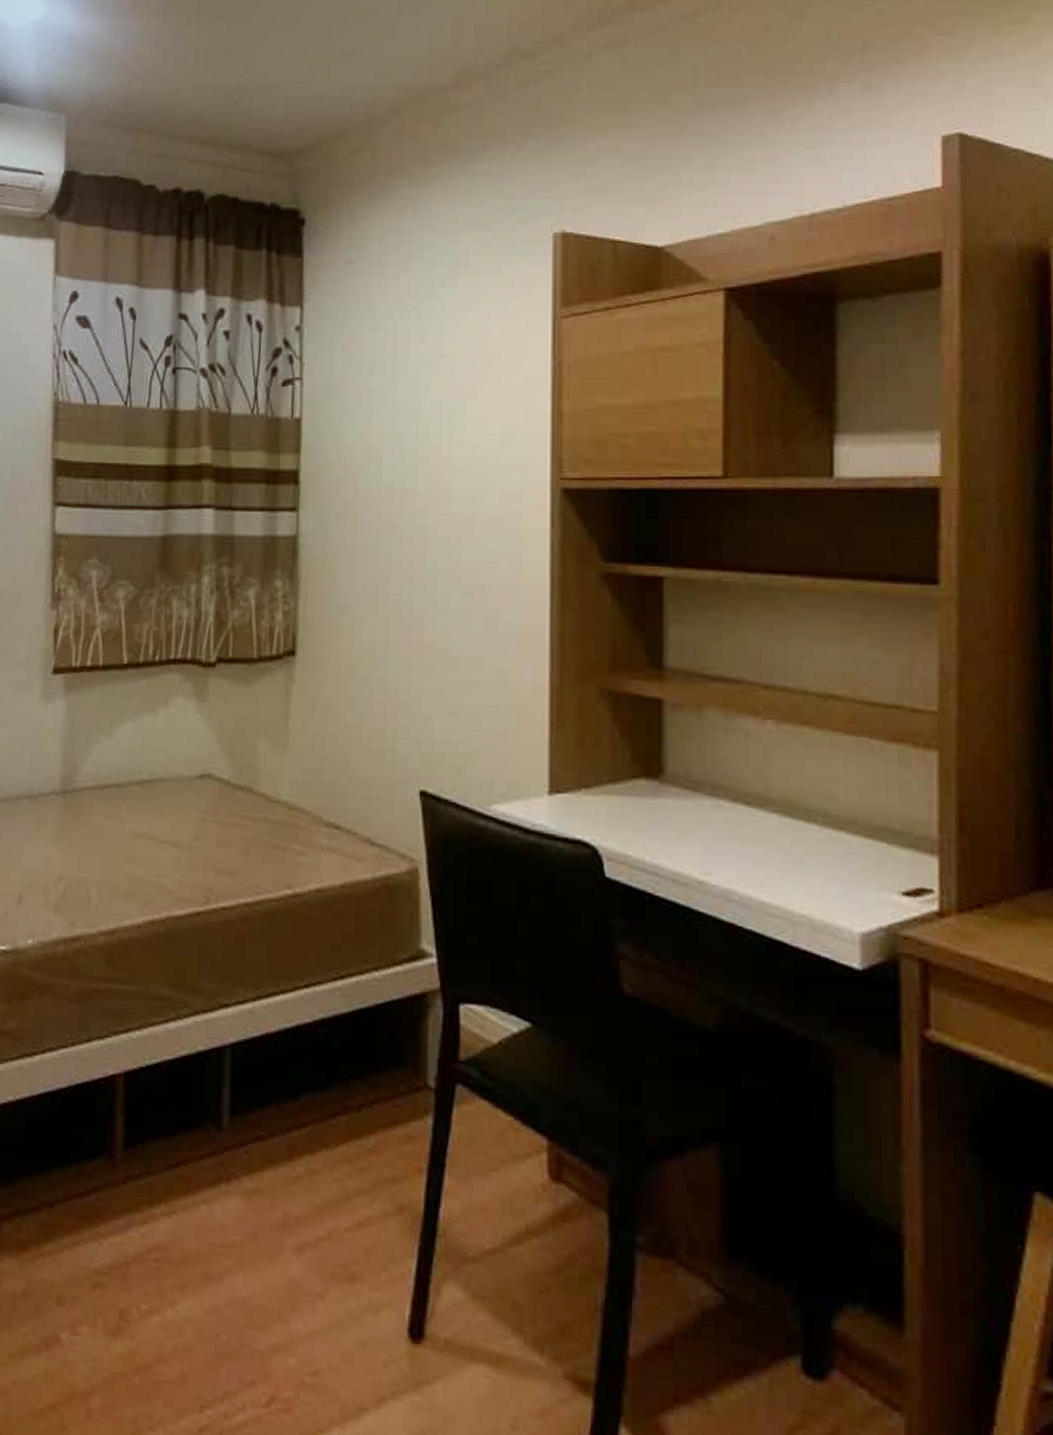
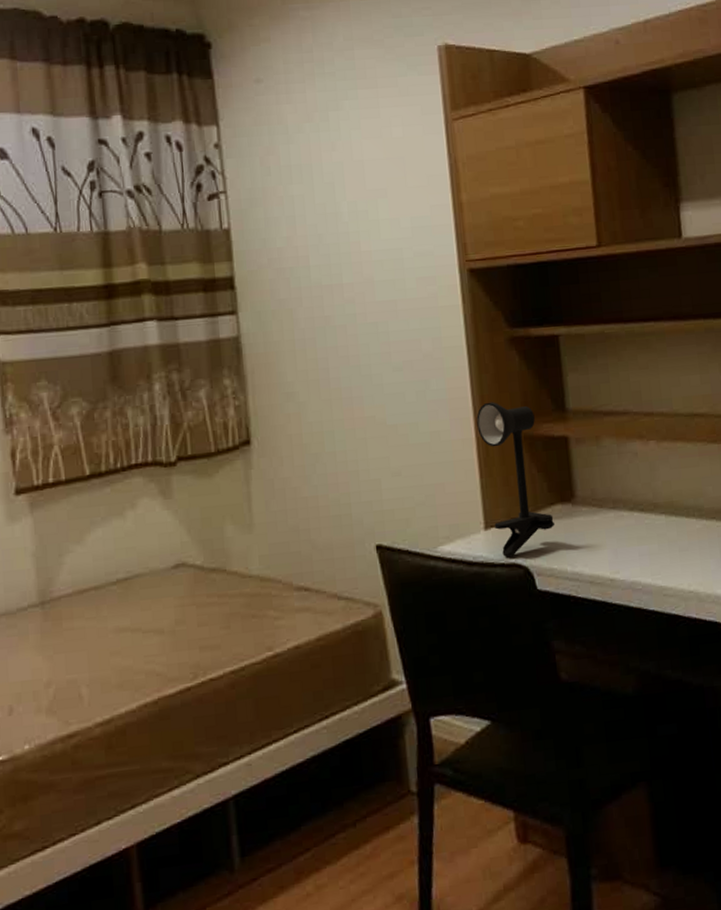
desk lamp: none [553,645,636,833] -> present [476,402,556,558]

